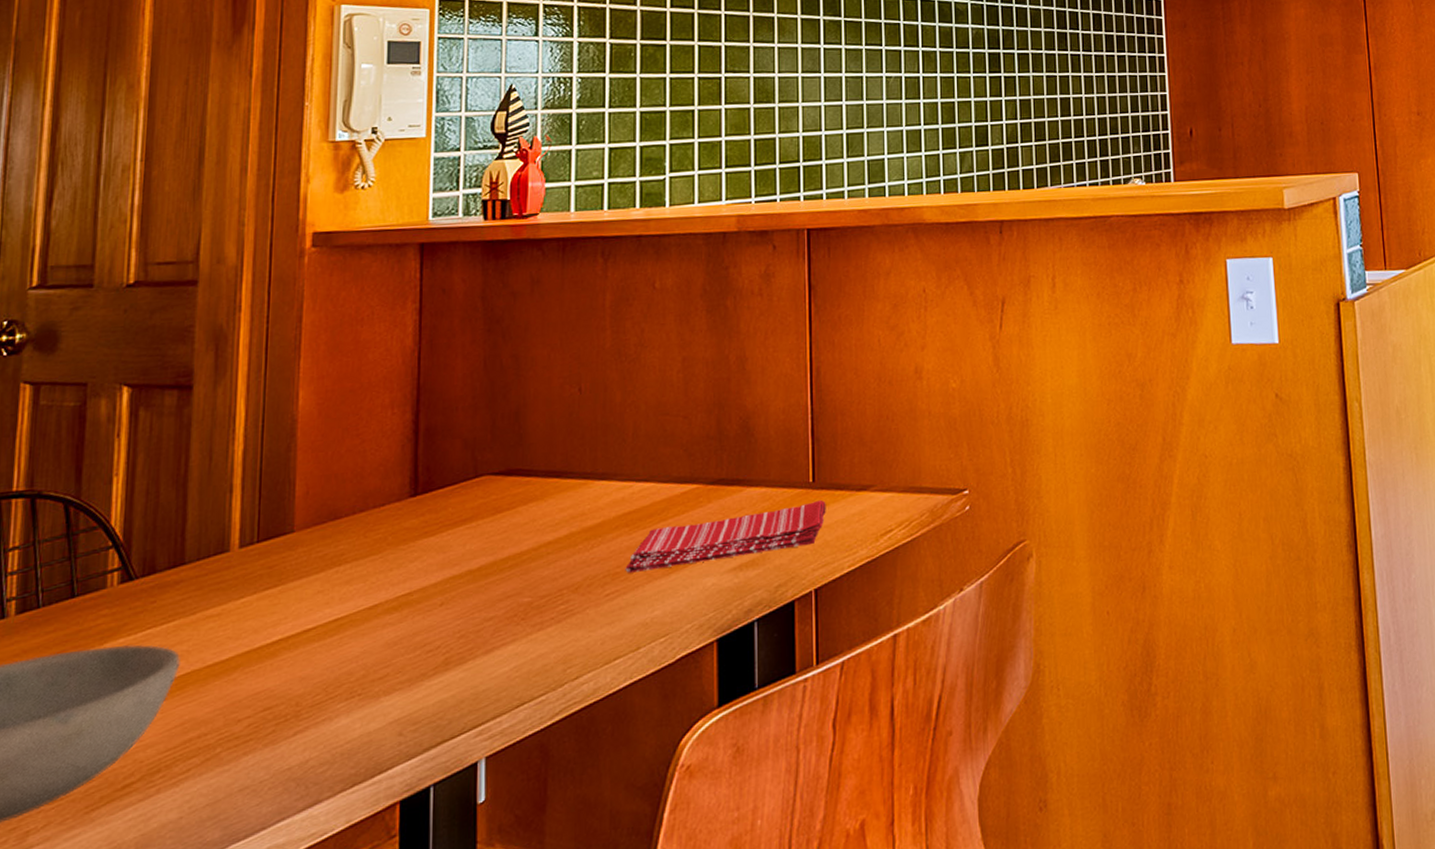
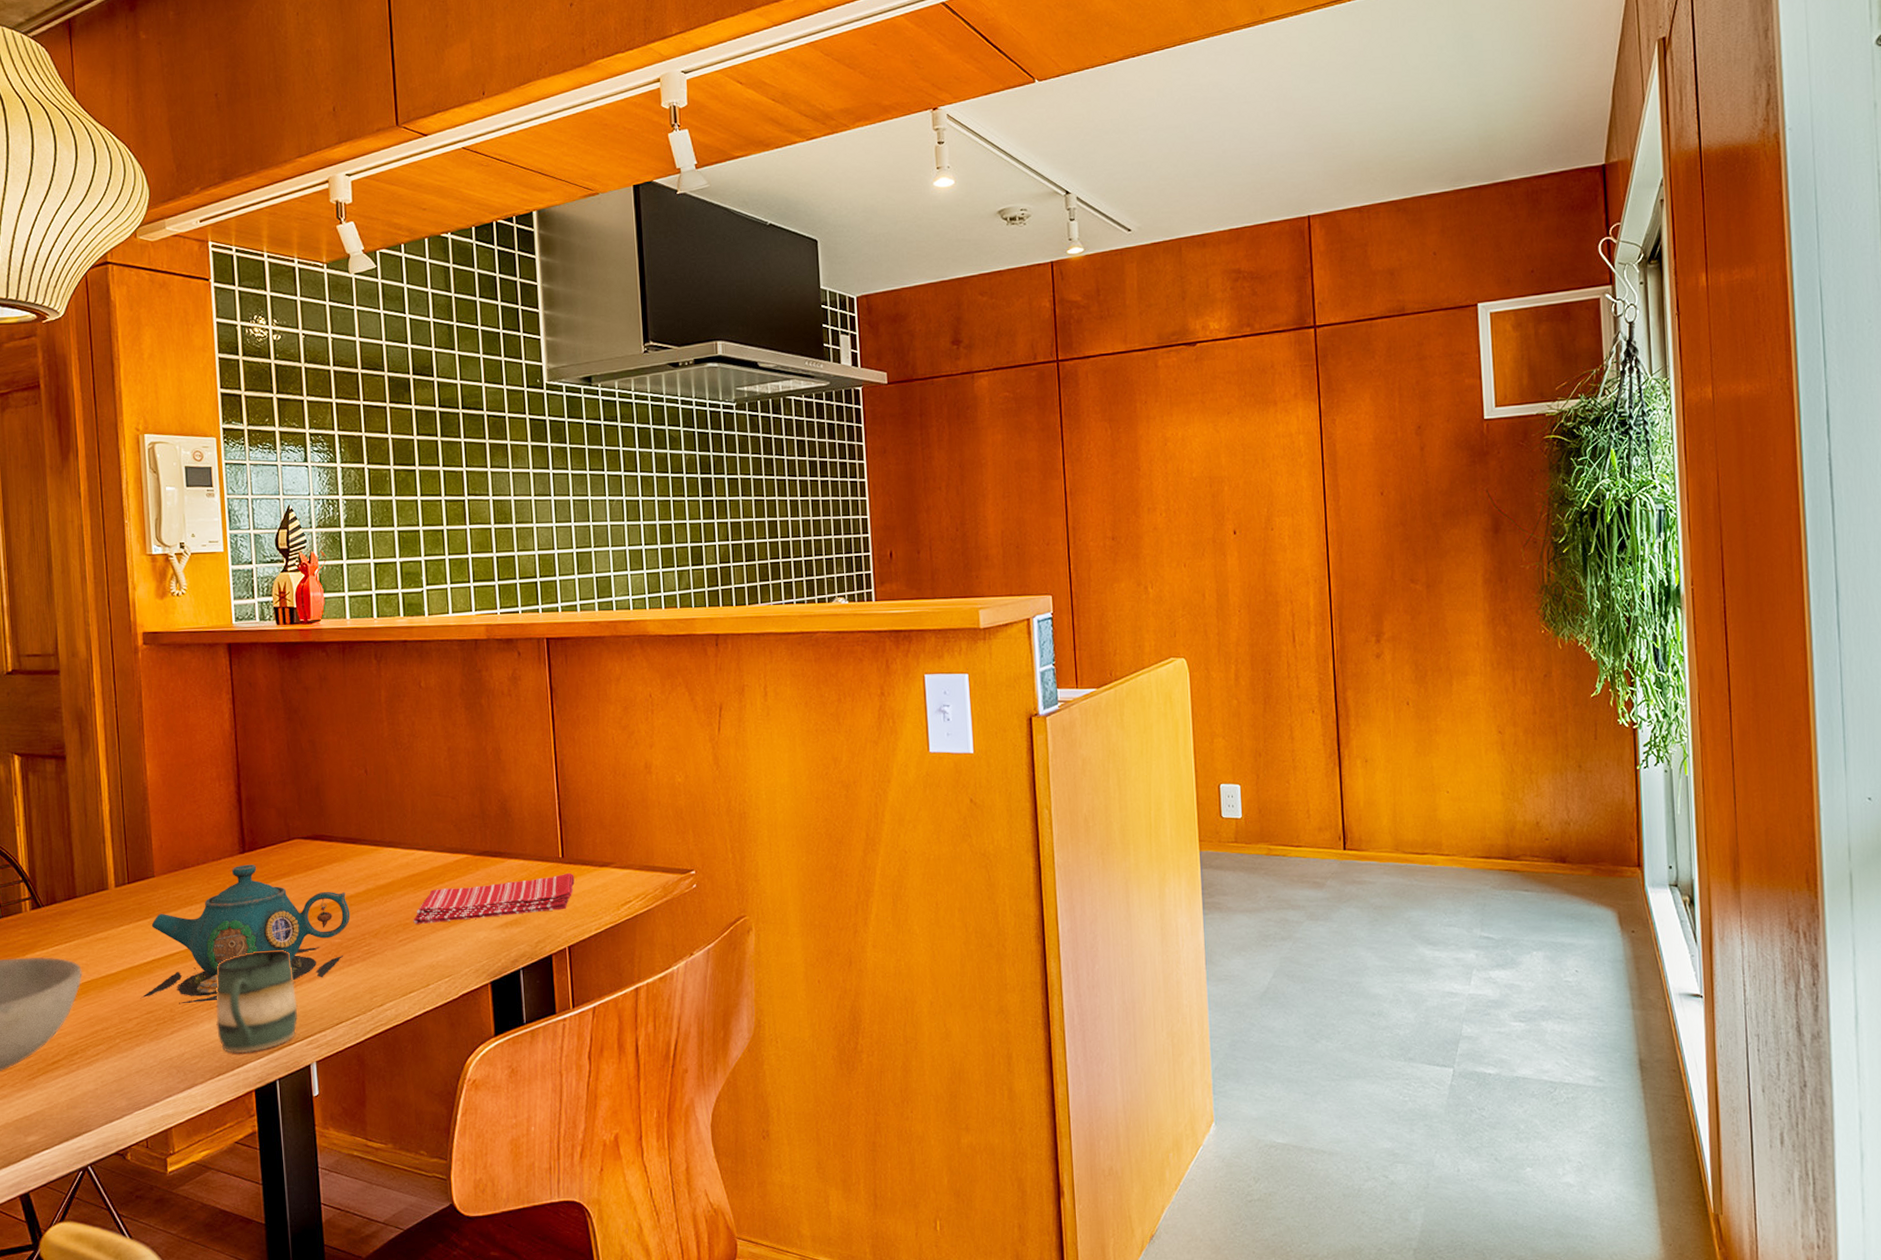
teapot: none [256,509,546,696] -> present [140,864,351,1005]
mug: none [356,615,468,756] -> present [216,949,298,1054]

